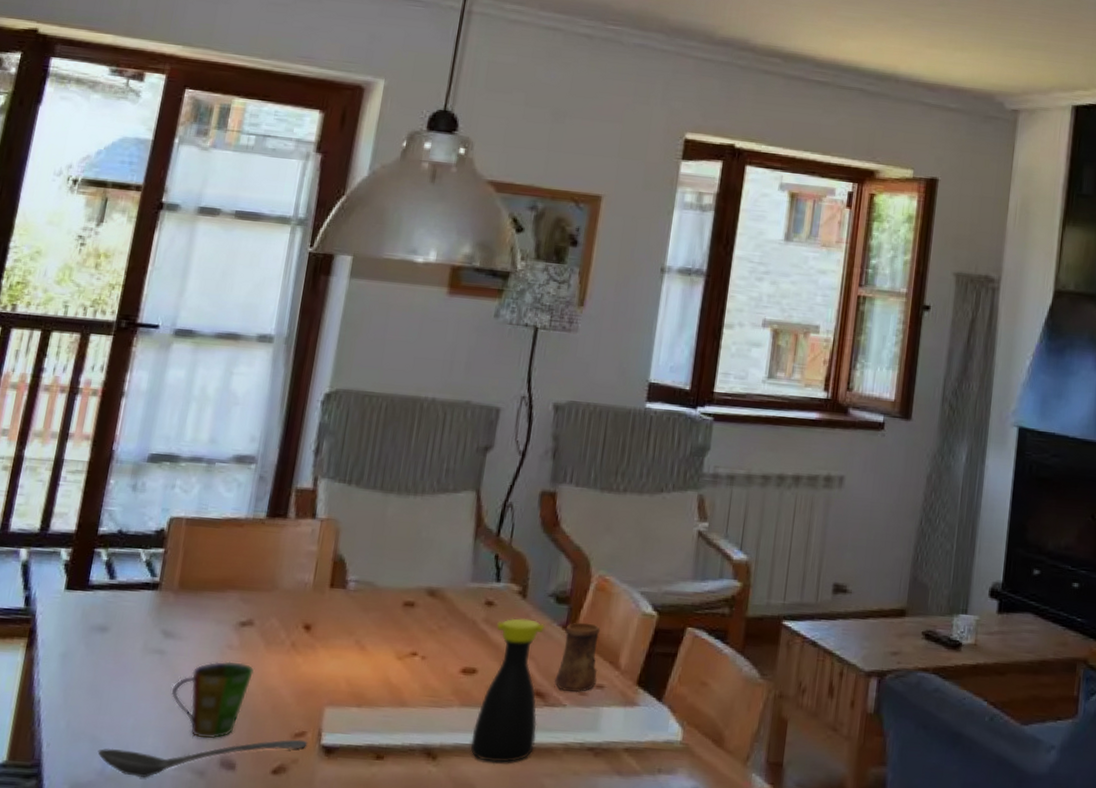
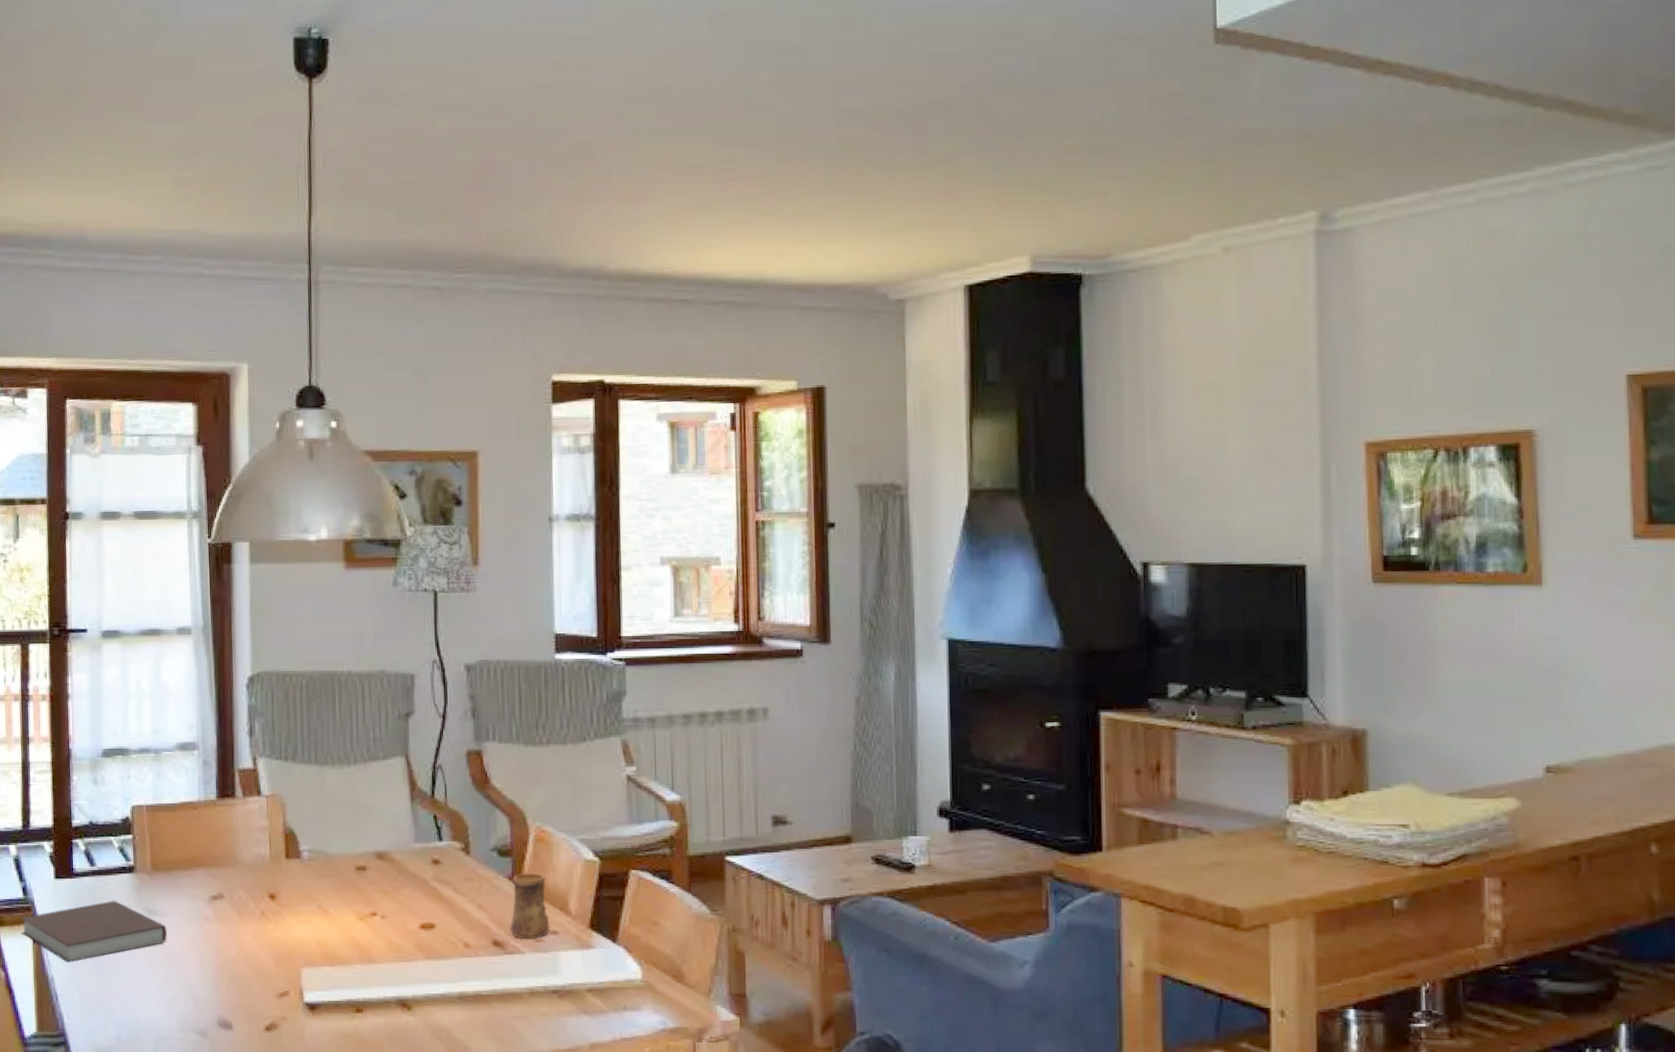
notebook: none [12,618,183,685] -> present [20,900,167,963]
stirrer: present [98,739,308,777] -> none [111,999,292,1040]
cup: present [171,661,254,739] -> none [163,932,233,1003]
bottle: present [470,618,545,763] -> none [440,874,501,1010]

